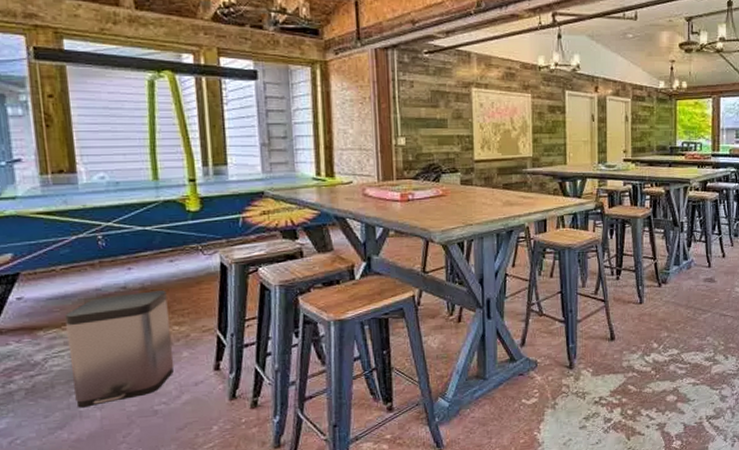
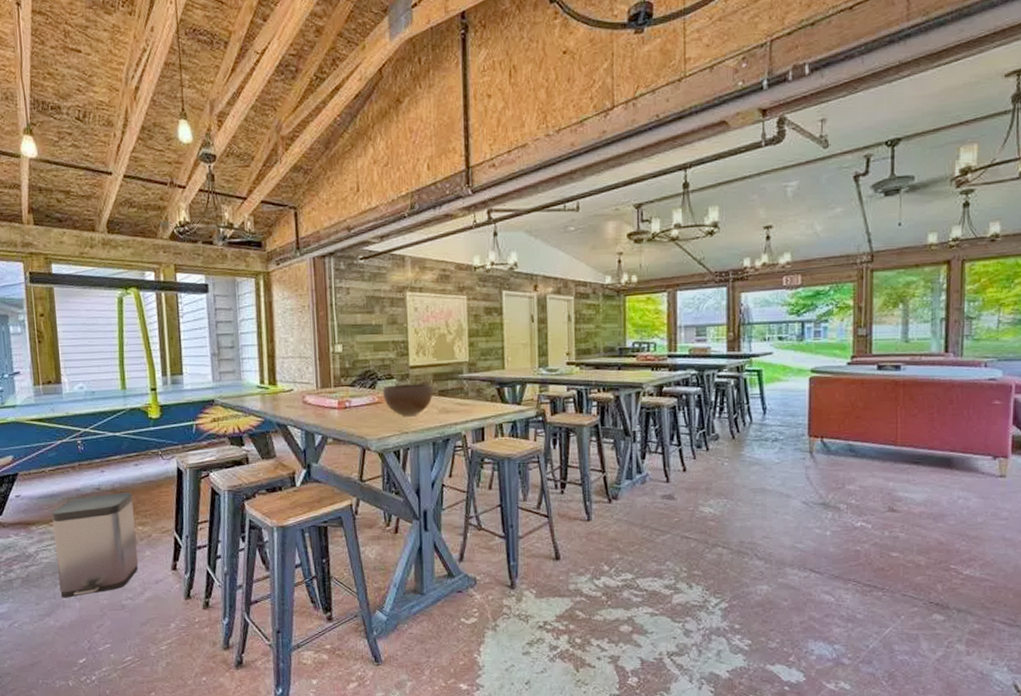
bowl: none [447,177,497,210] -> present [383,384,433,417]

